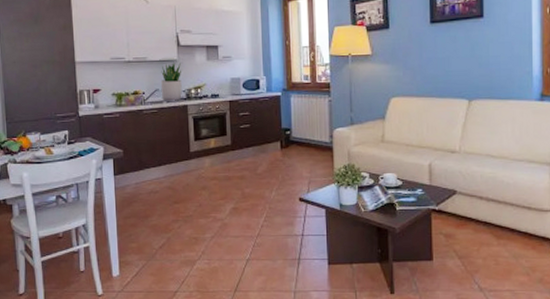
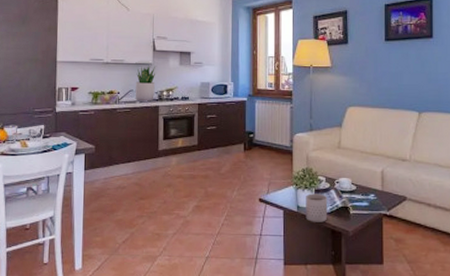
mug: none [349,190,373,220] -> present [306,193,328,222]

